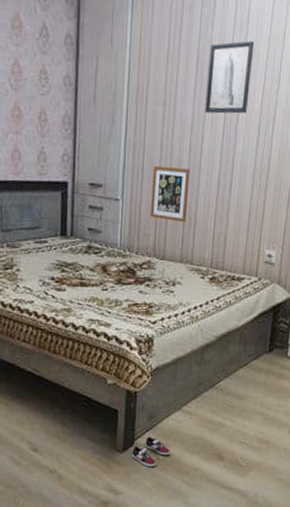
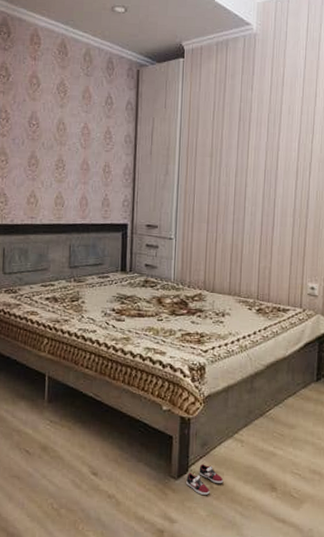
picture frame: present [150,165,190,222] -> none [201,208,236,258]
wall art: present [205,41,255,114] -> none [247,100,289,162]

